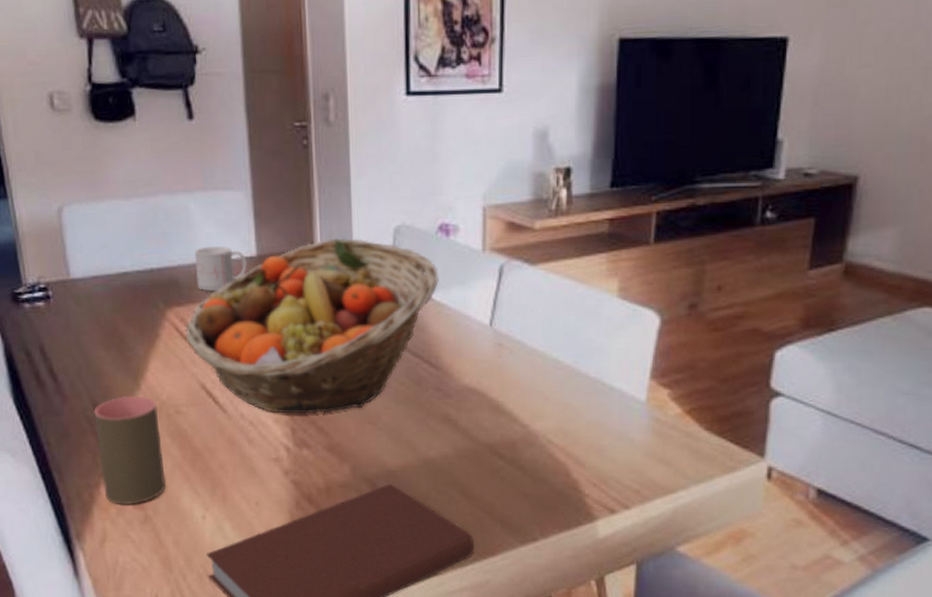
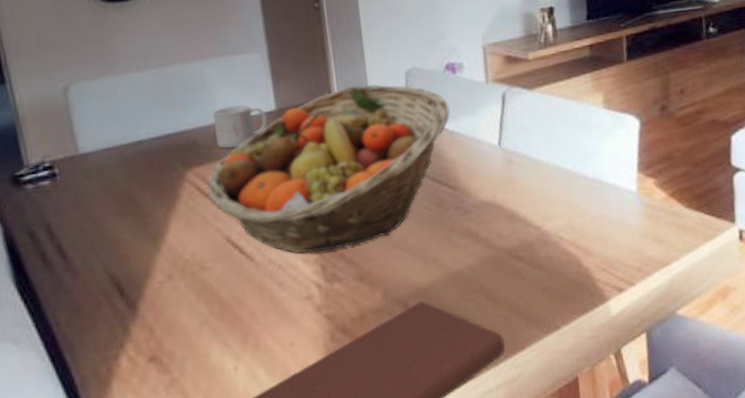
cup: present [94,395,167,506] -> none [109,258,194,373]

